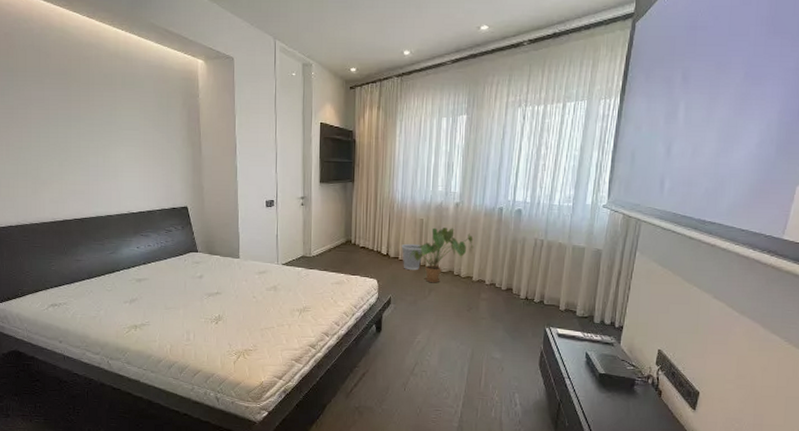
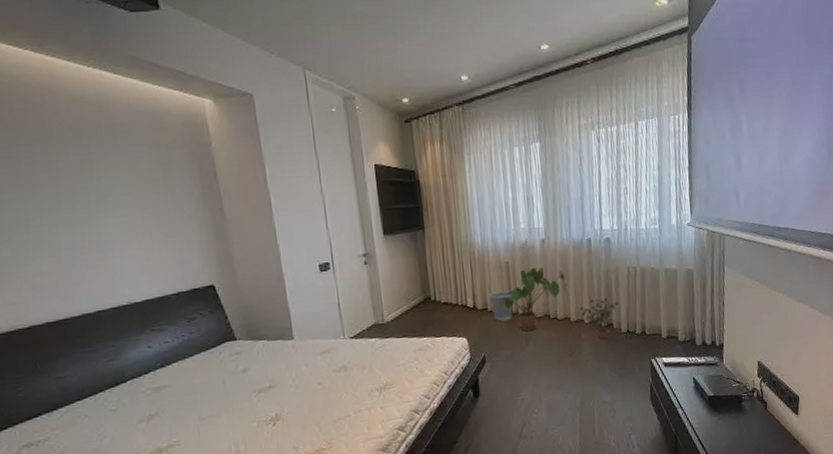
potted plant: none [482,263,522,301] -> present [579,298,620,339]

